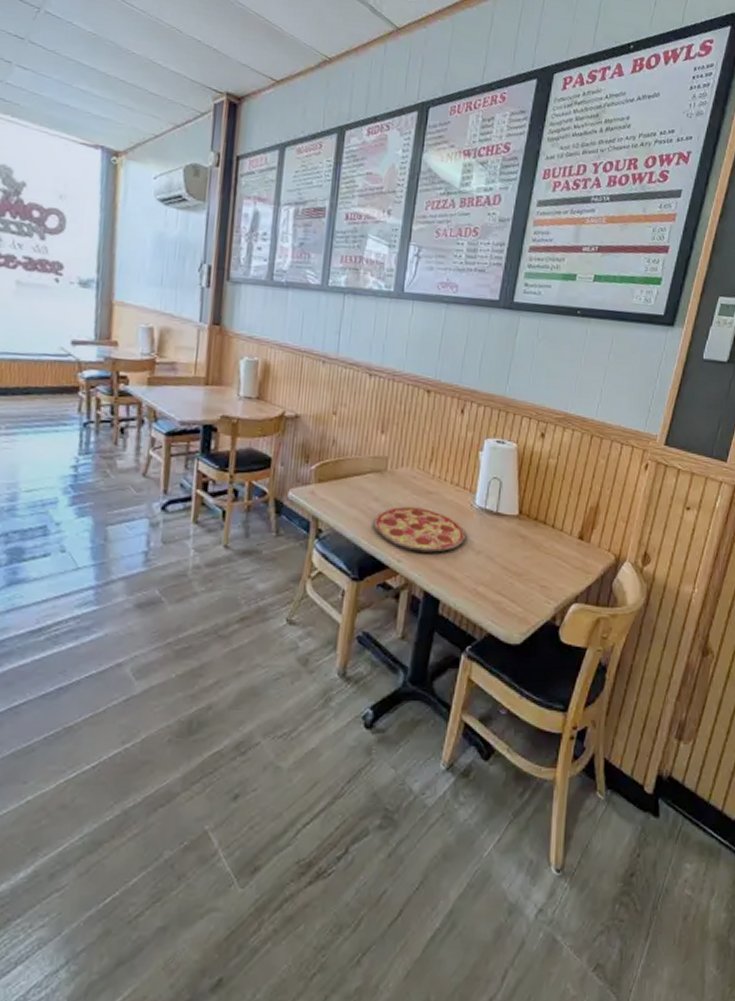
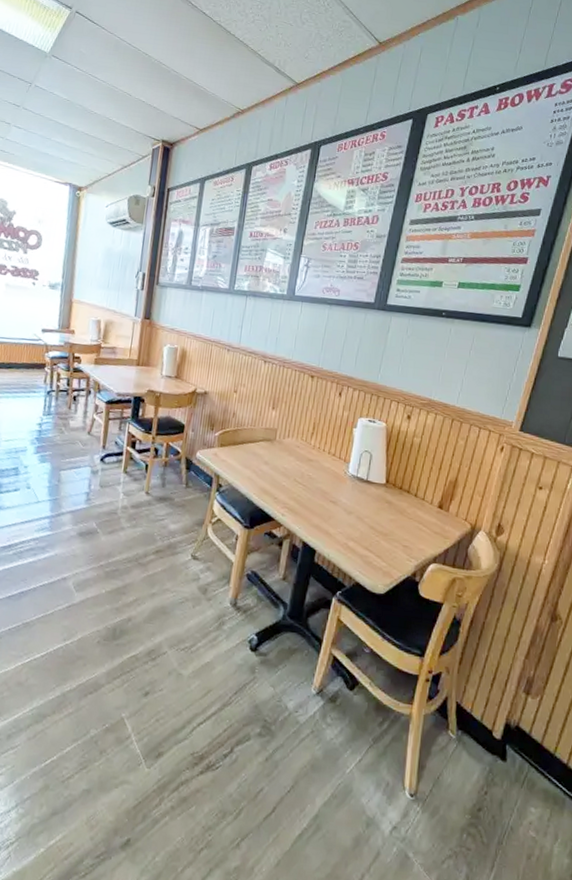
pizza: present [372,506,465,553] -> none [262,470,339,511]

